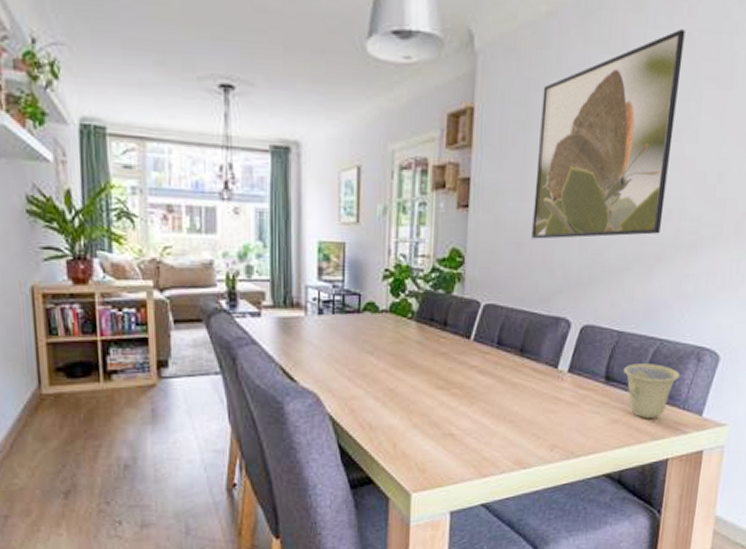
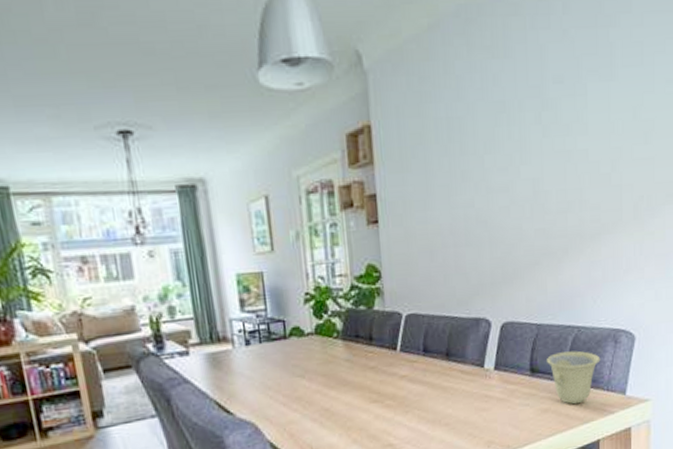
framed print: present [532,29,686,239] -> none [435,27,565,246]

